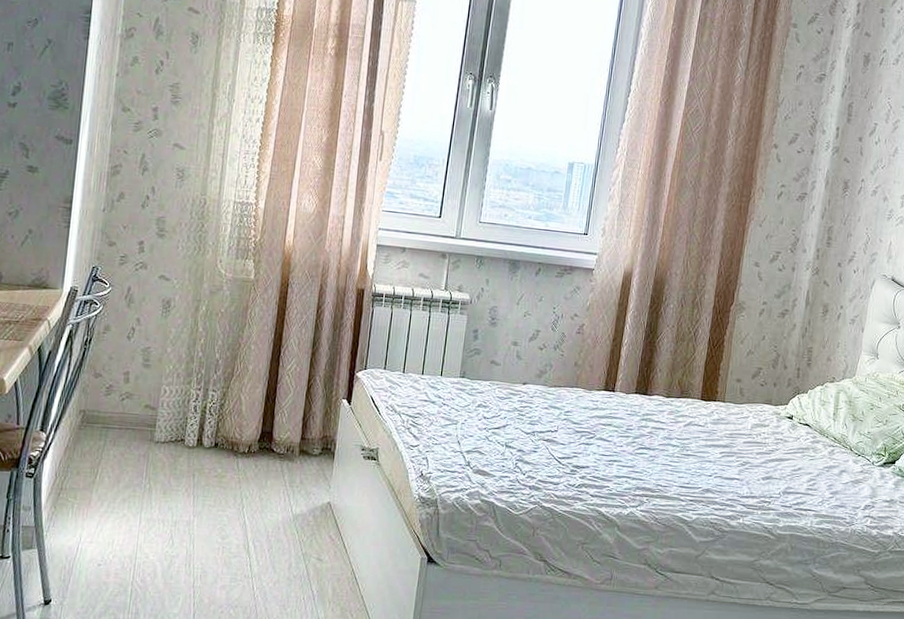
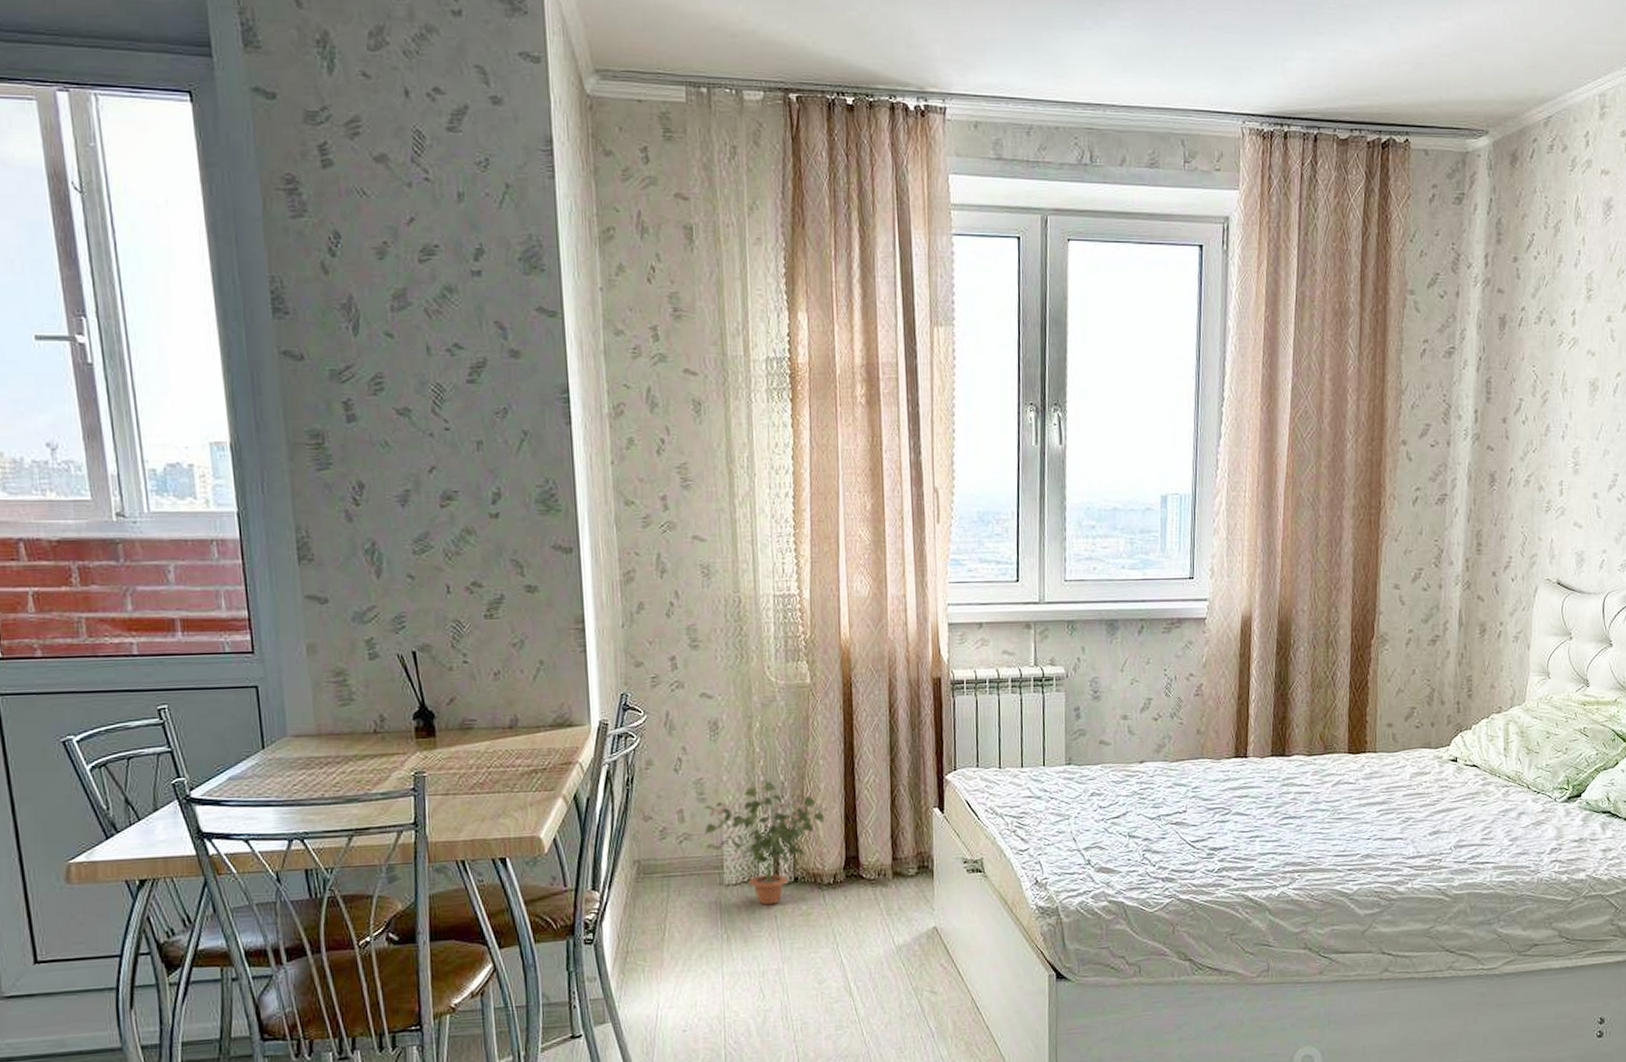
potted plant: none [144,355,252,465] -> present [703,779,828,906]

